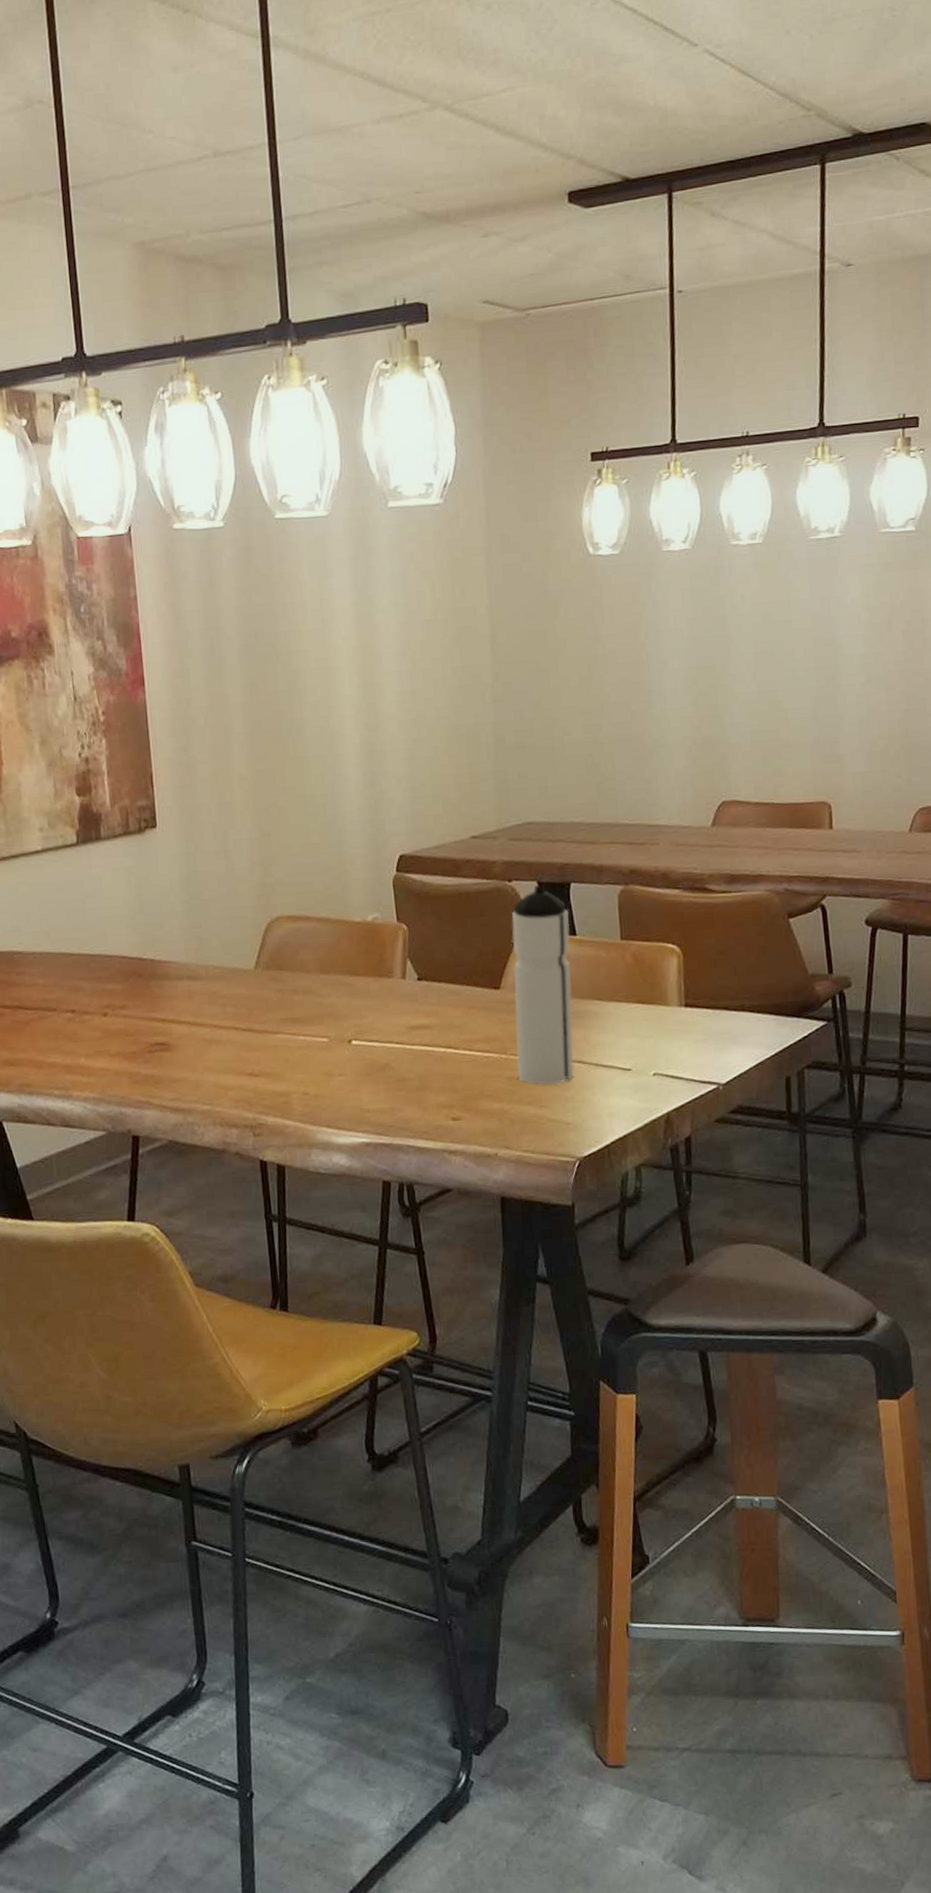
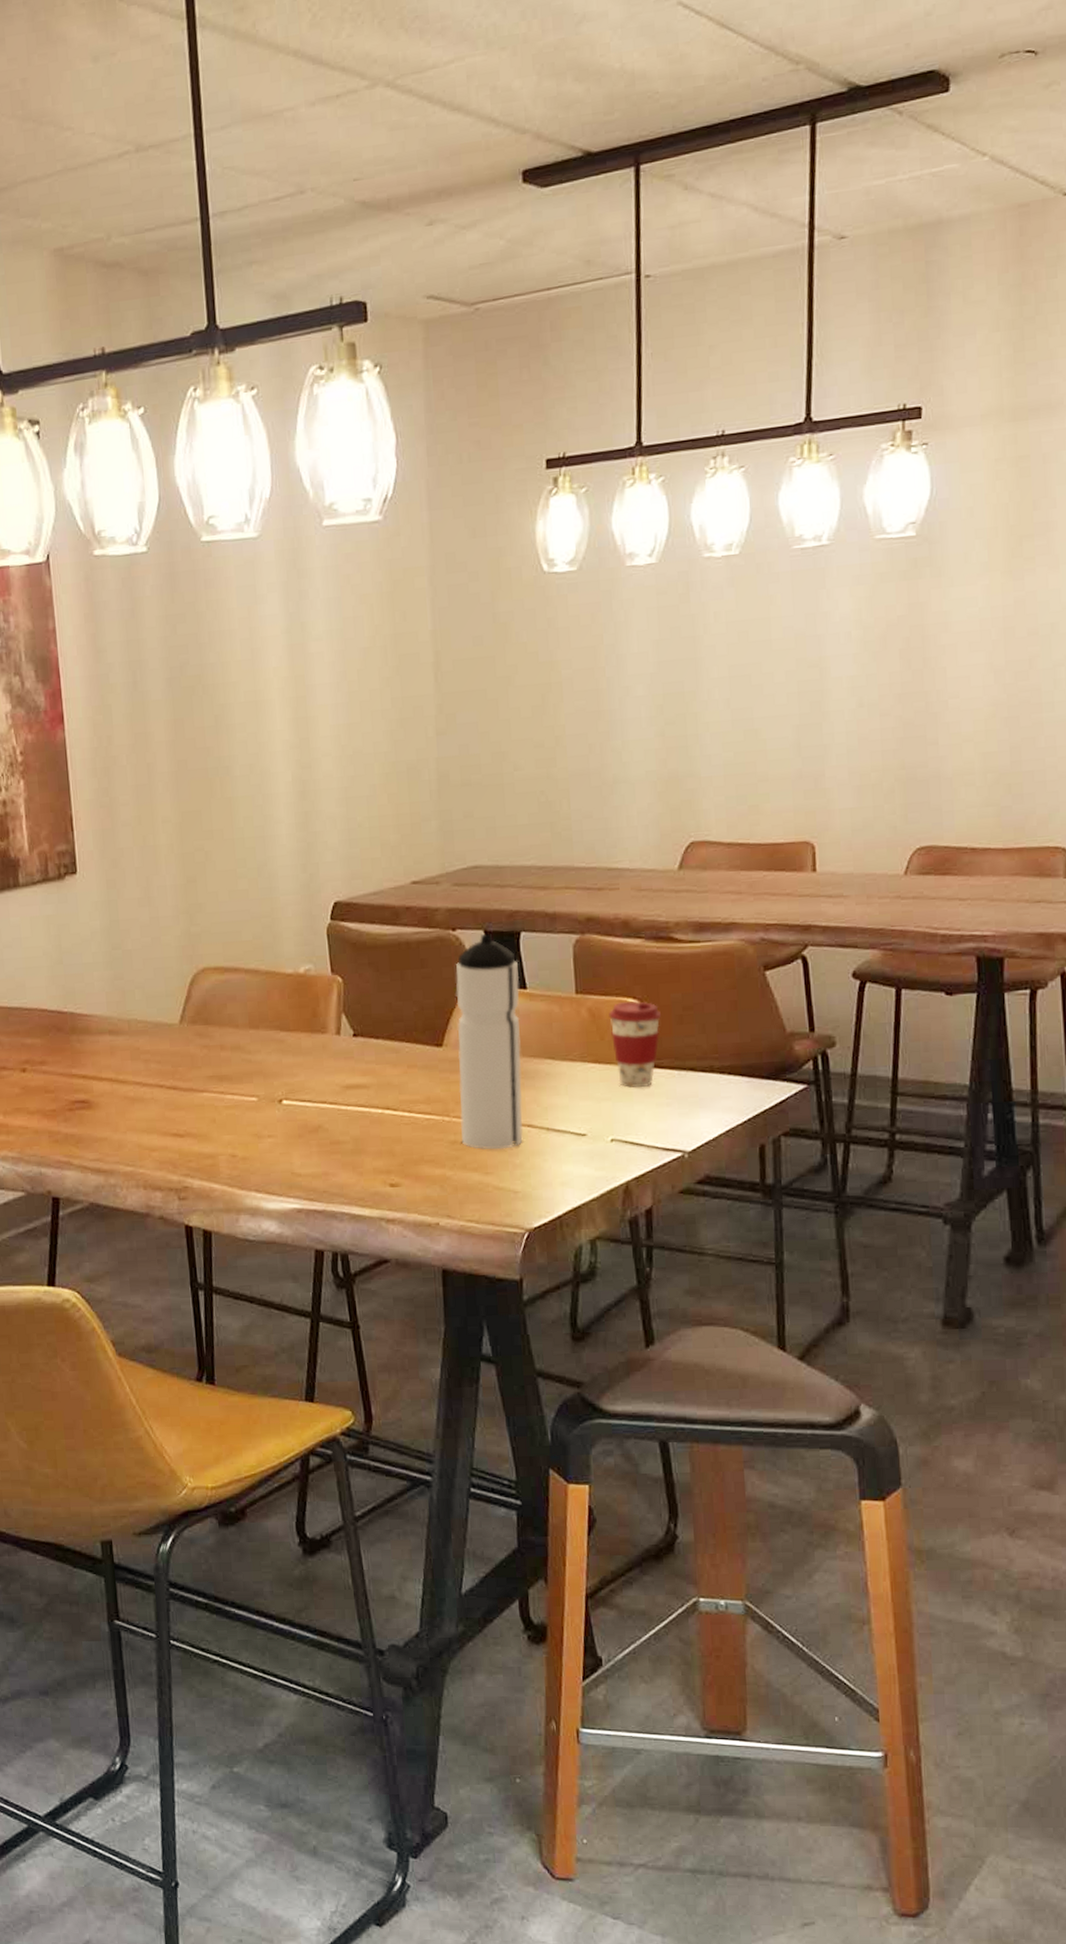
coffee cup: none [650,945,697,1026] -> present [609,1000,661,1088]

